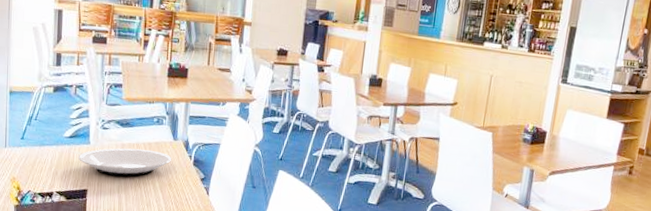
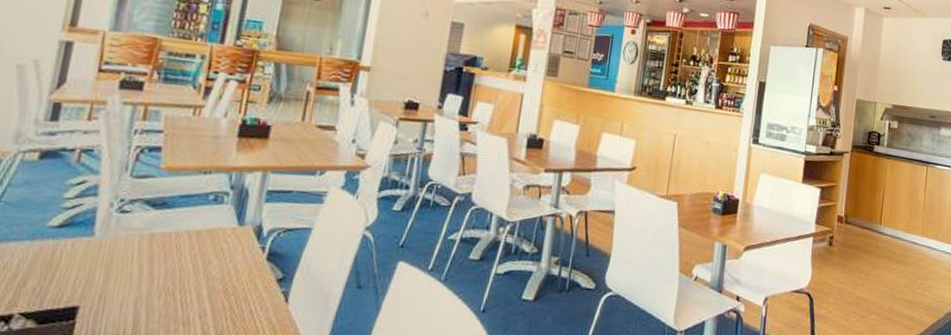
plate: present [78,148,171,177] -> none [68,239,232,284]

